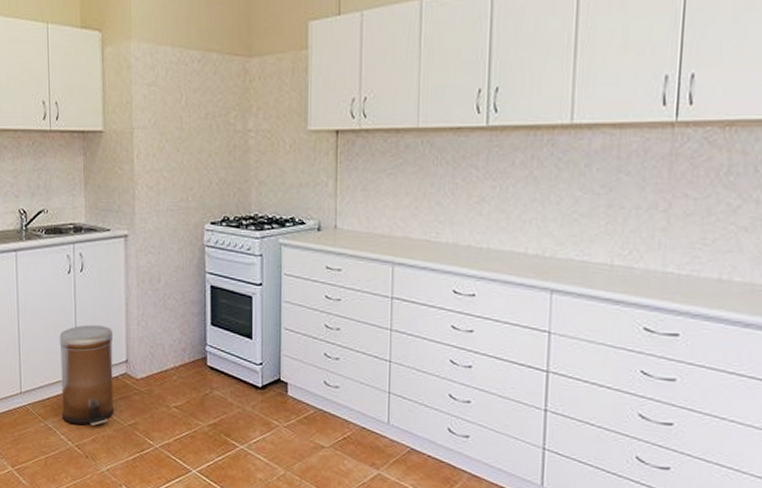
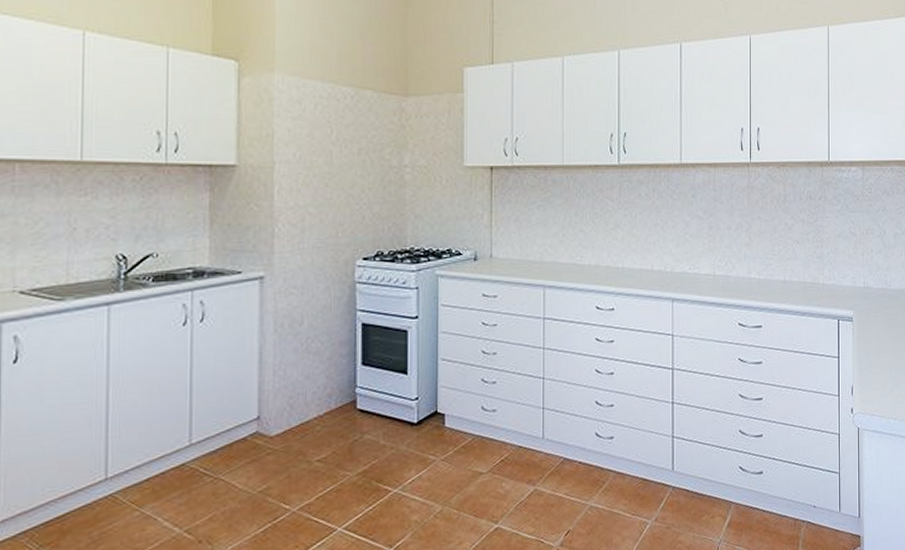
pedal bin: present [59,325,114,427] -> none [167,381,240,506]

